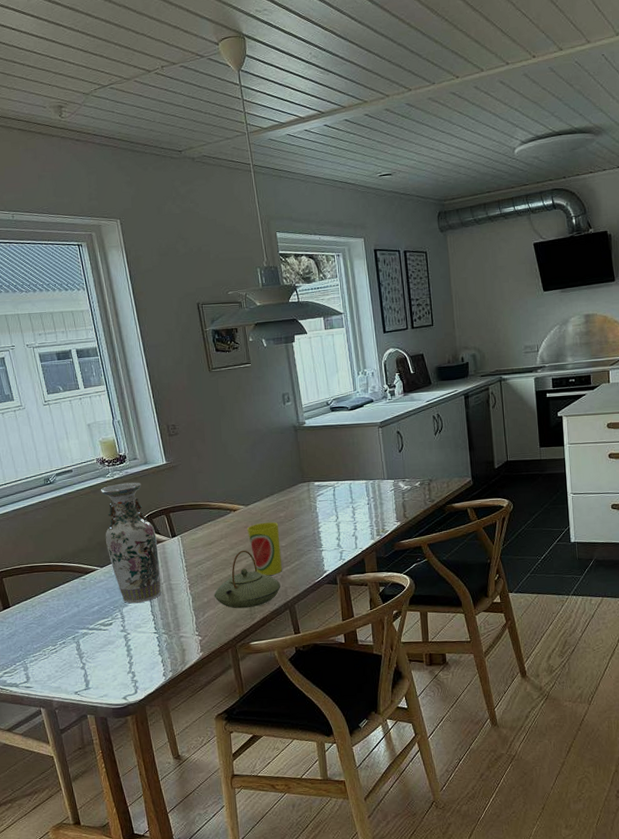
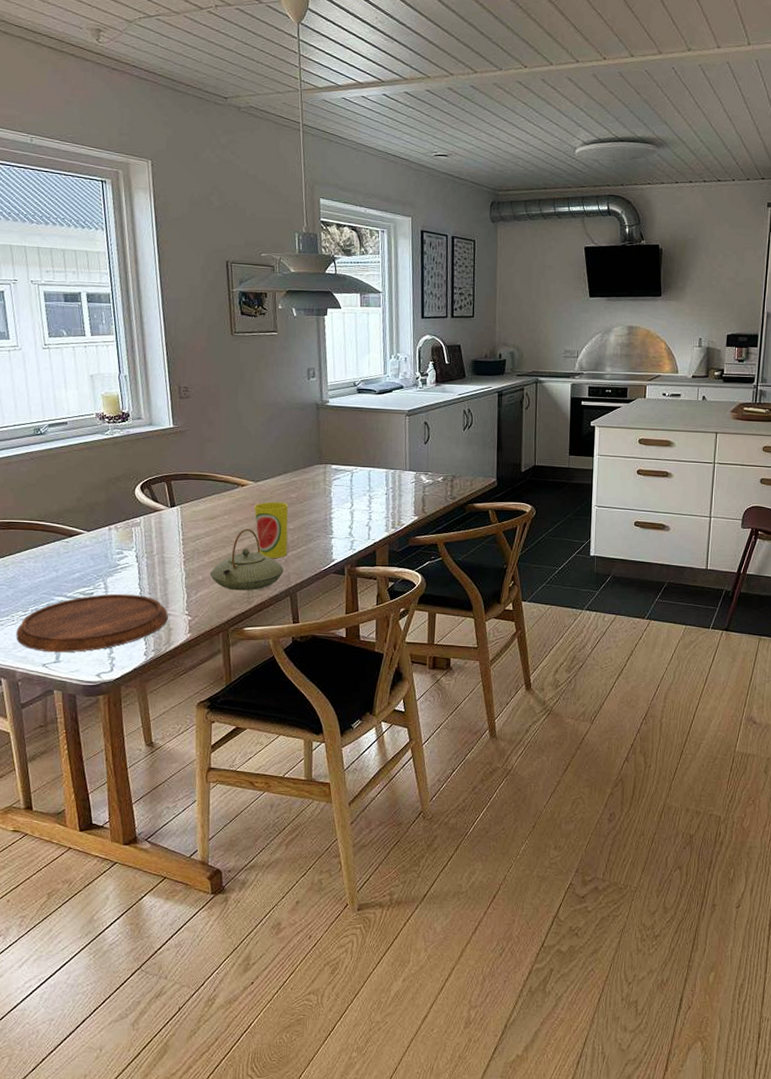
cutting board: none [49,621,181,681] -> present [16,593,168,653]
vase: present [100,482,161,604] -> none [96,442,154,574]

